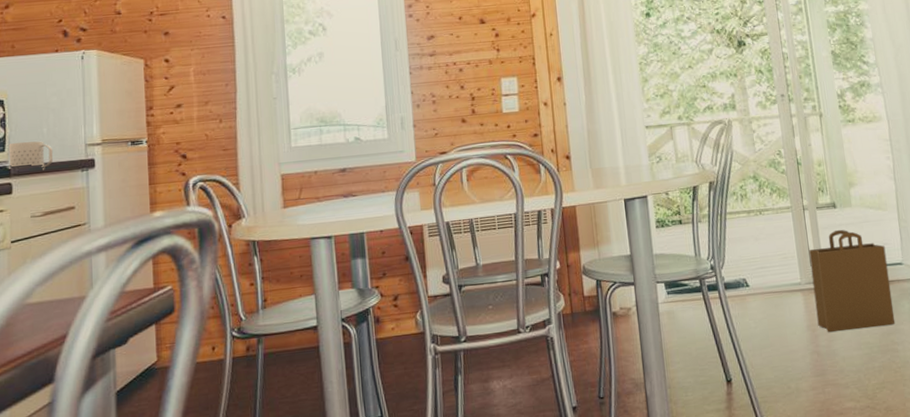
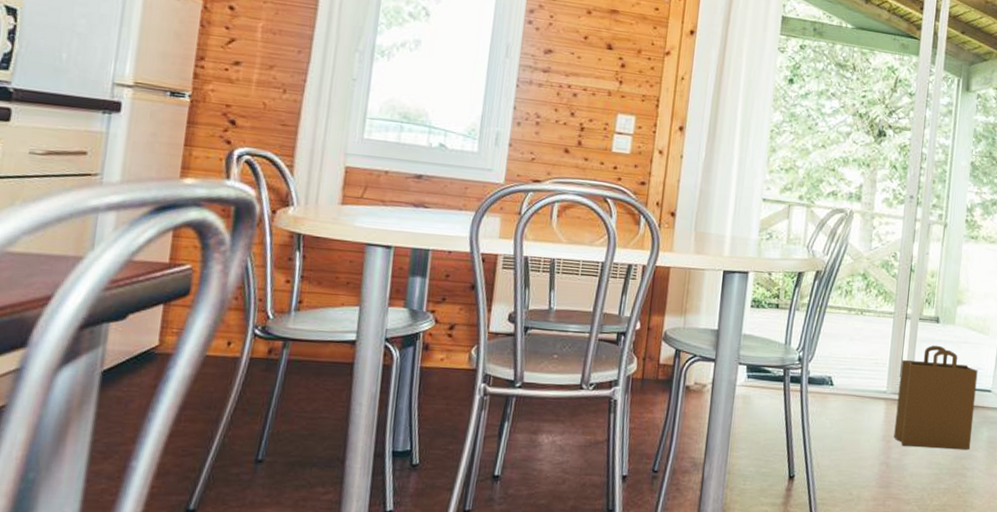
mug: present [8,141,54,172] -> none [11,61,71,104]

